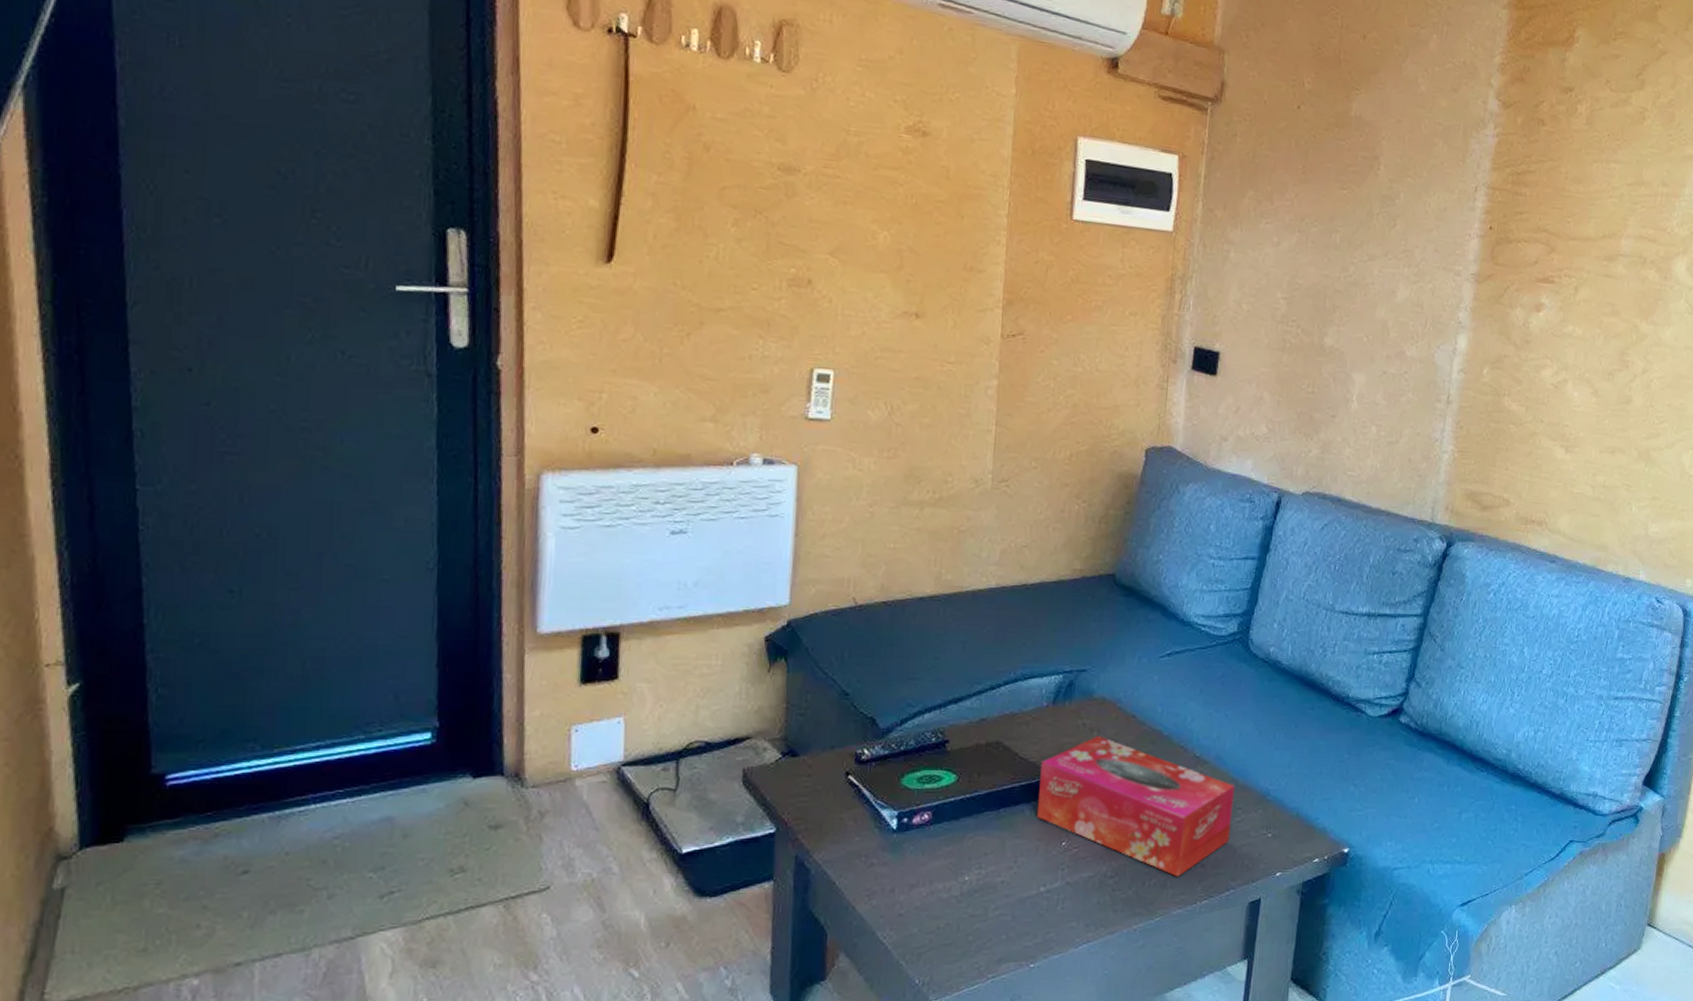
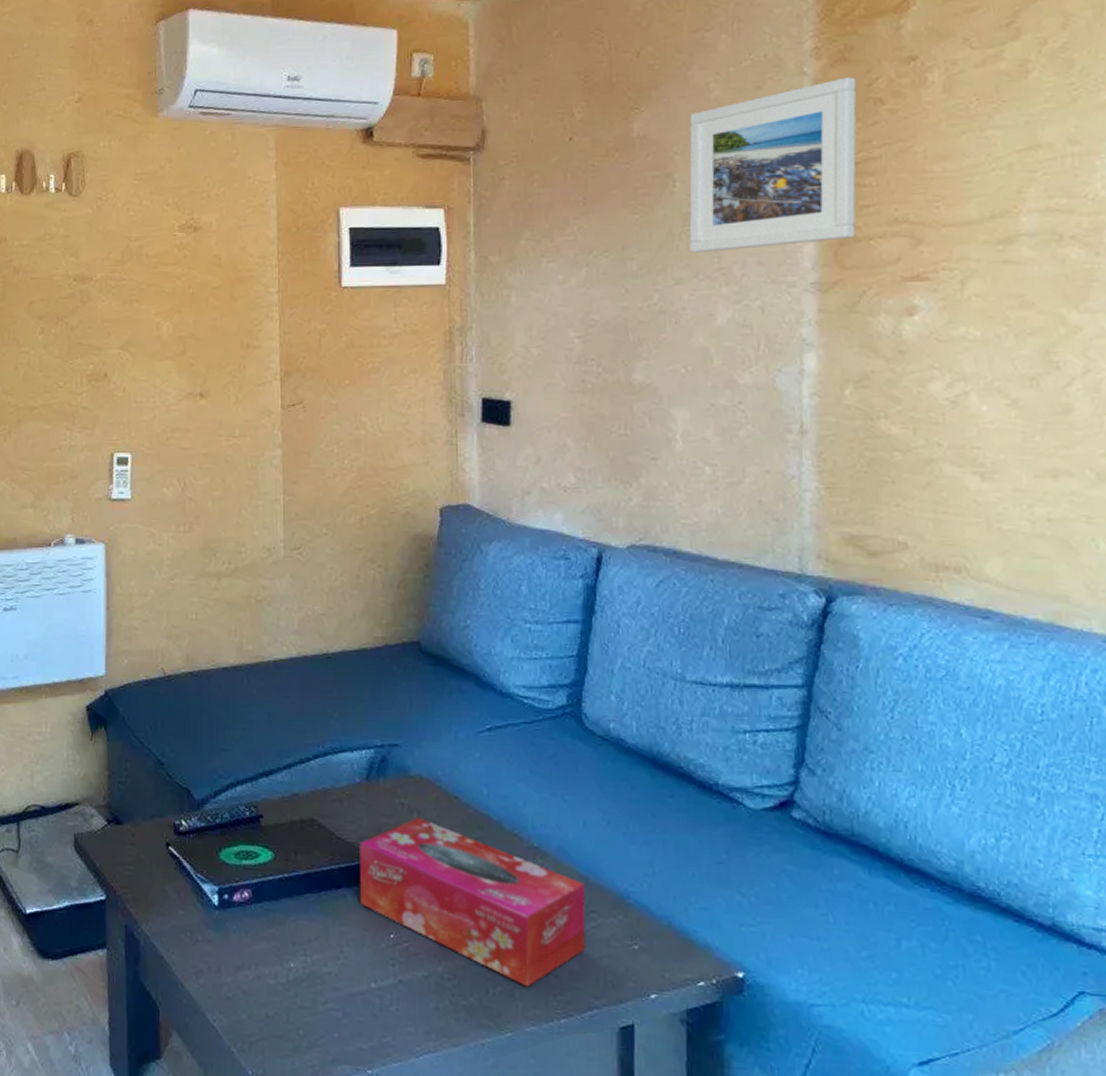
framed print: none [1384,95,1528,240] -> present [689,77,857,253]

